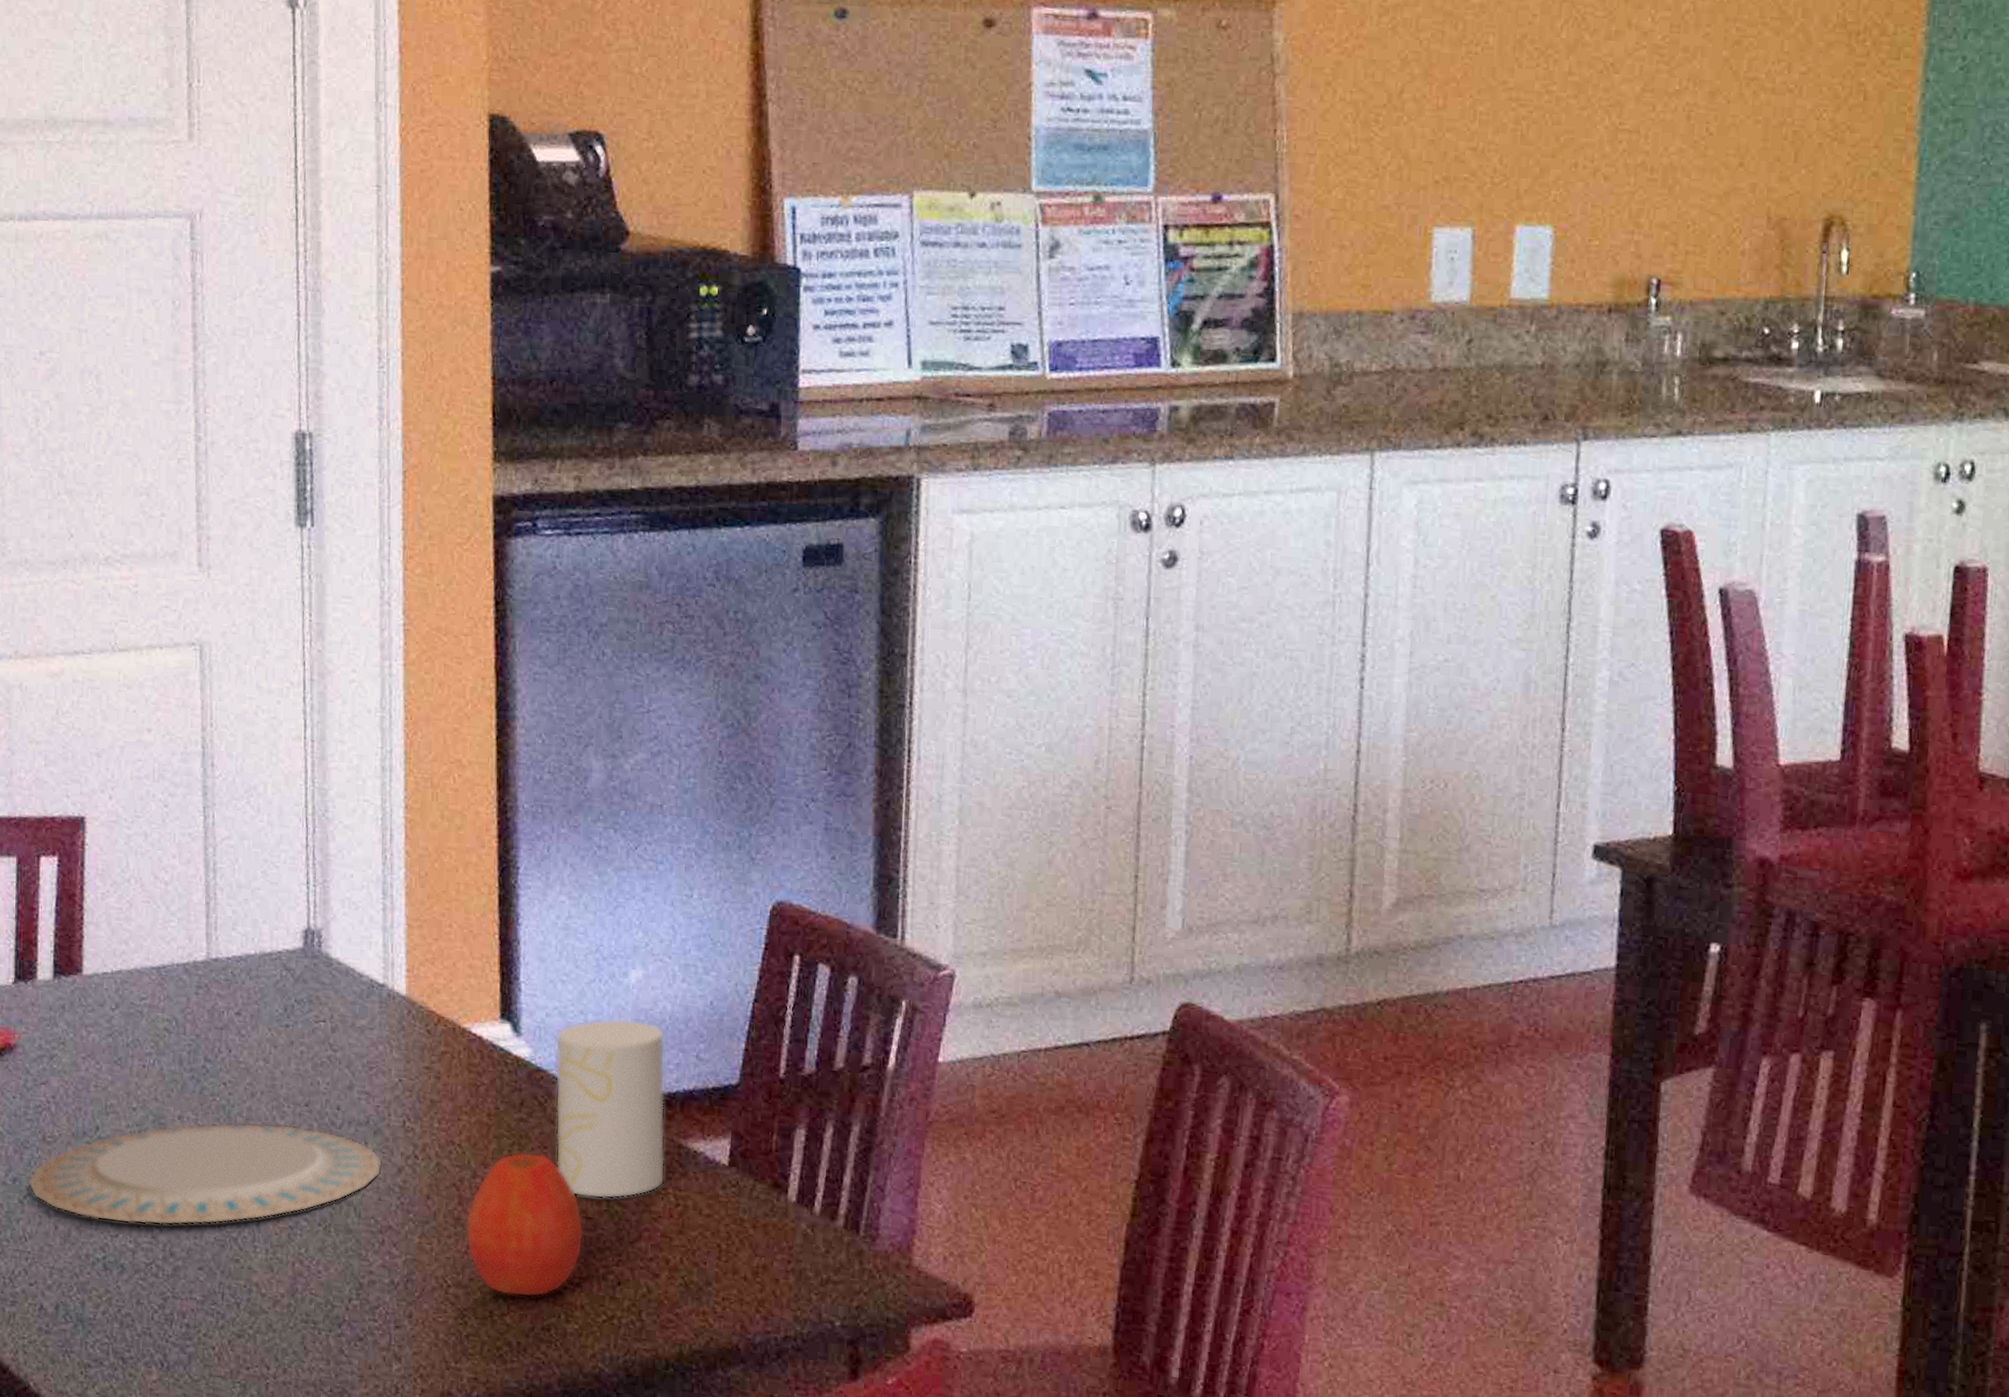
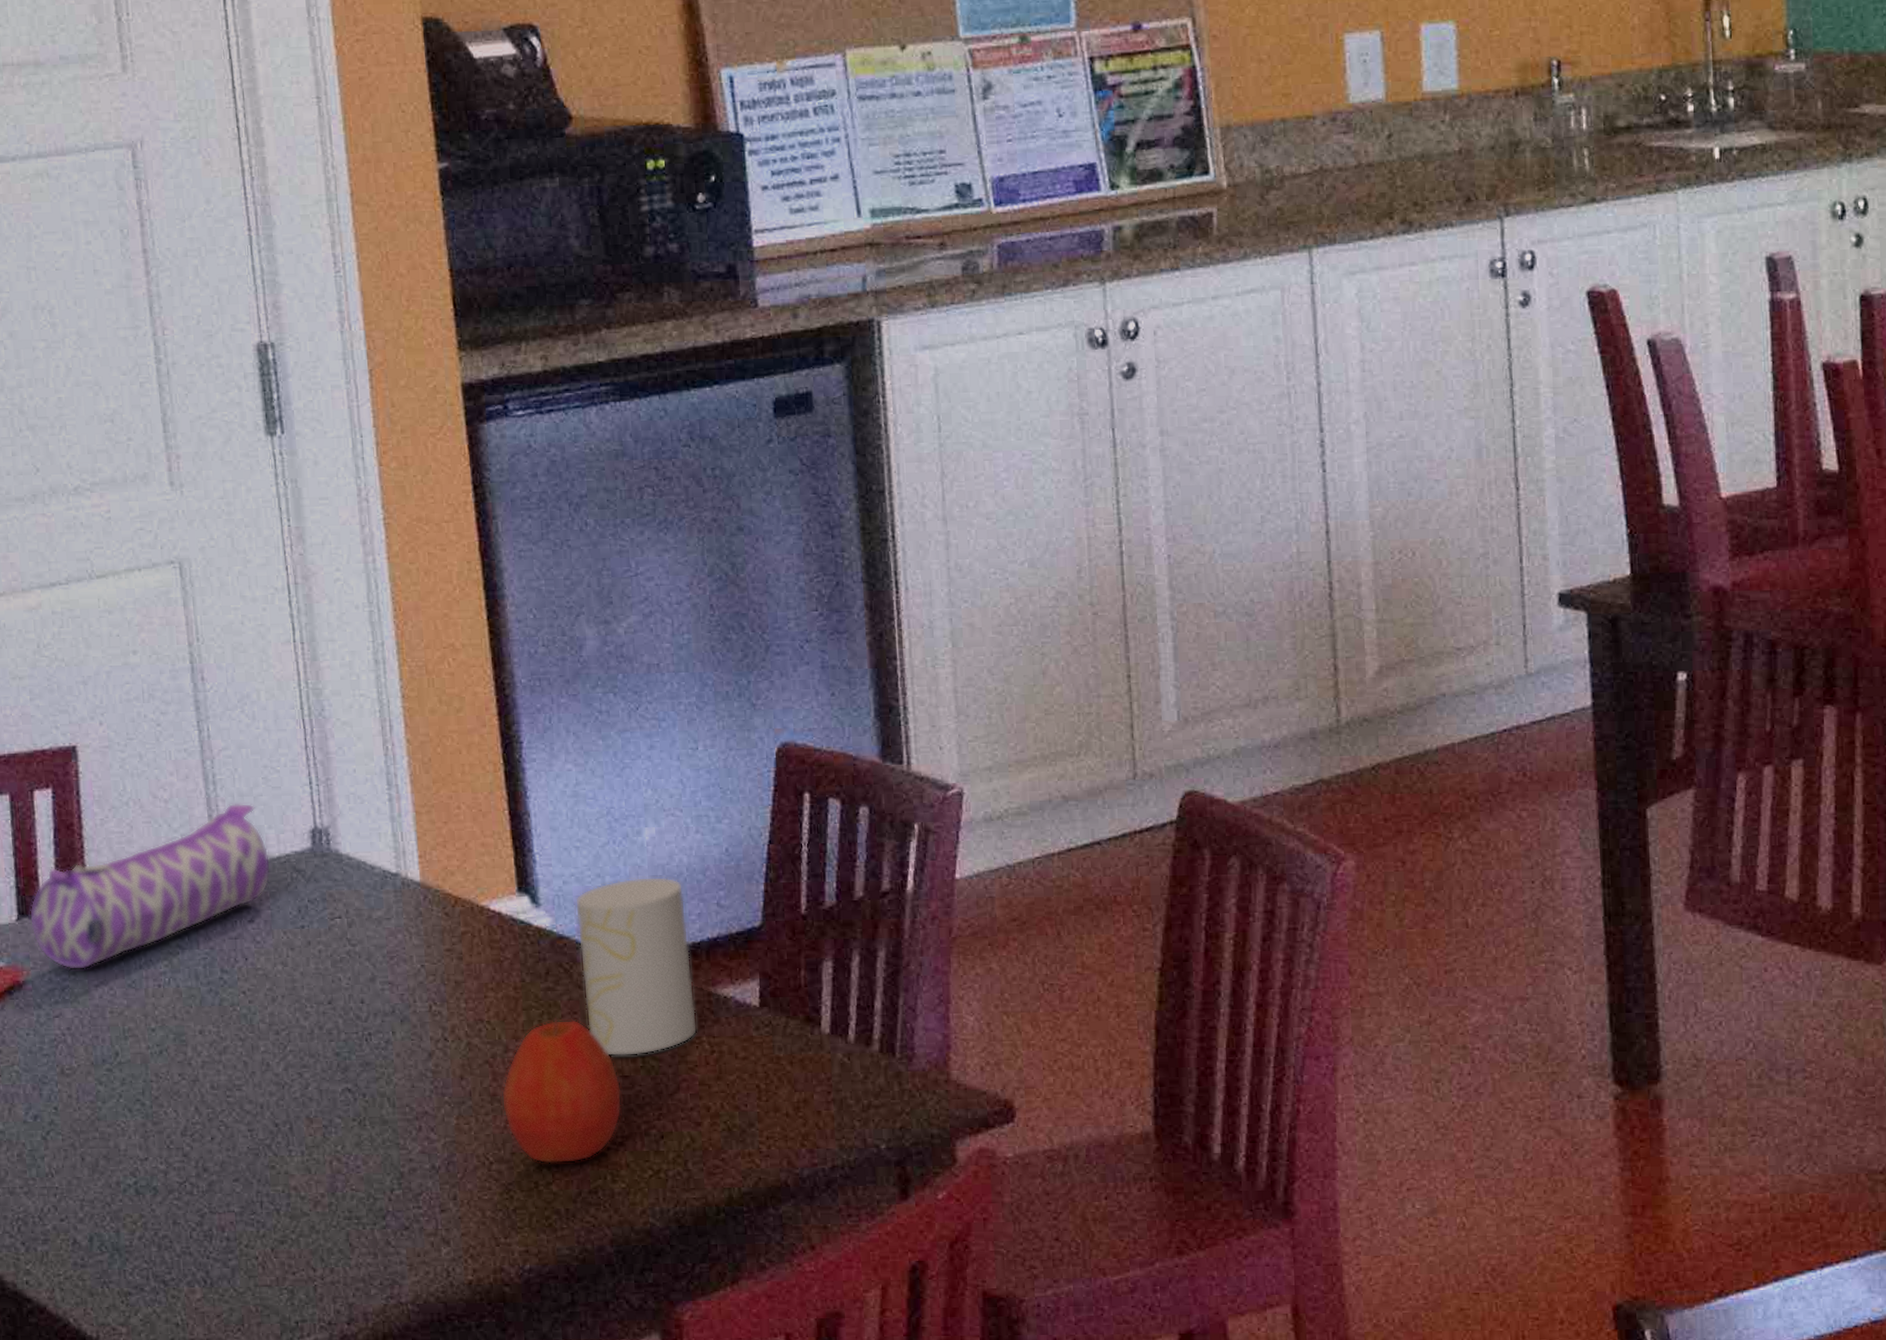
pencil case: none [25,893,262,1041] -> present [29,803,271,971]
plate: present [28,1122,382,1226] -> none [49,1024,412,1146]

